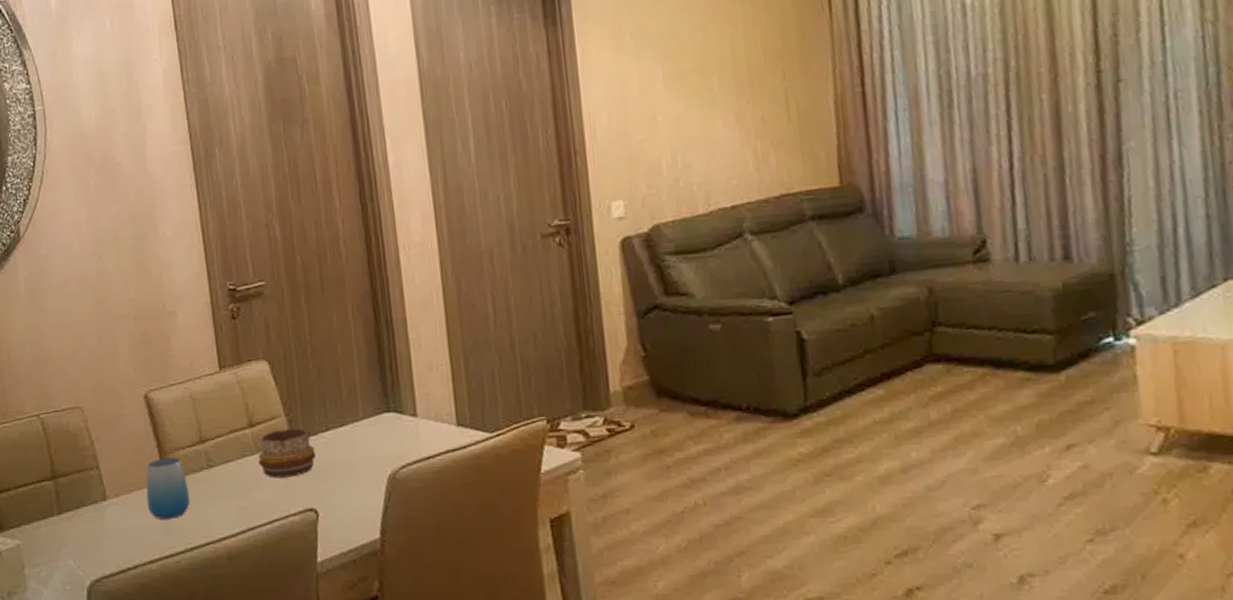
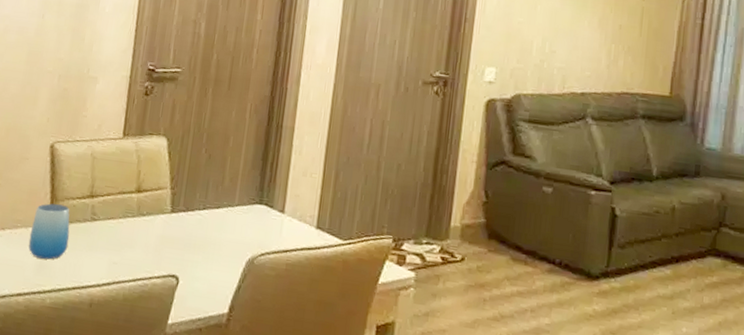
decorative bowl: present [258,428,317,478] -> none [136,199,190,244]

